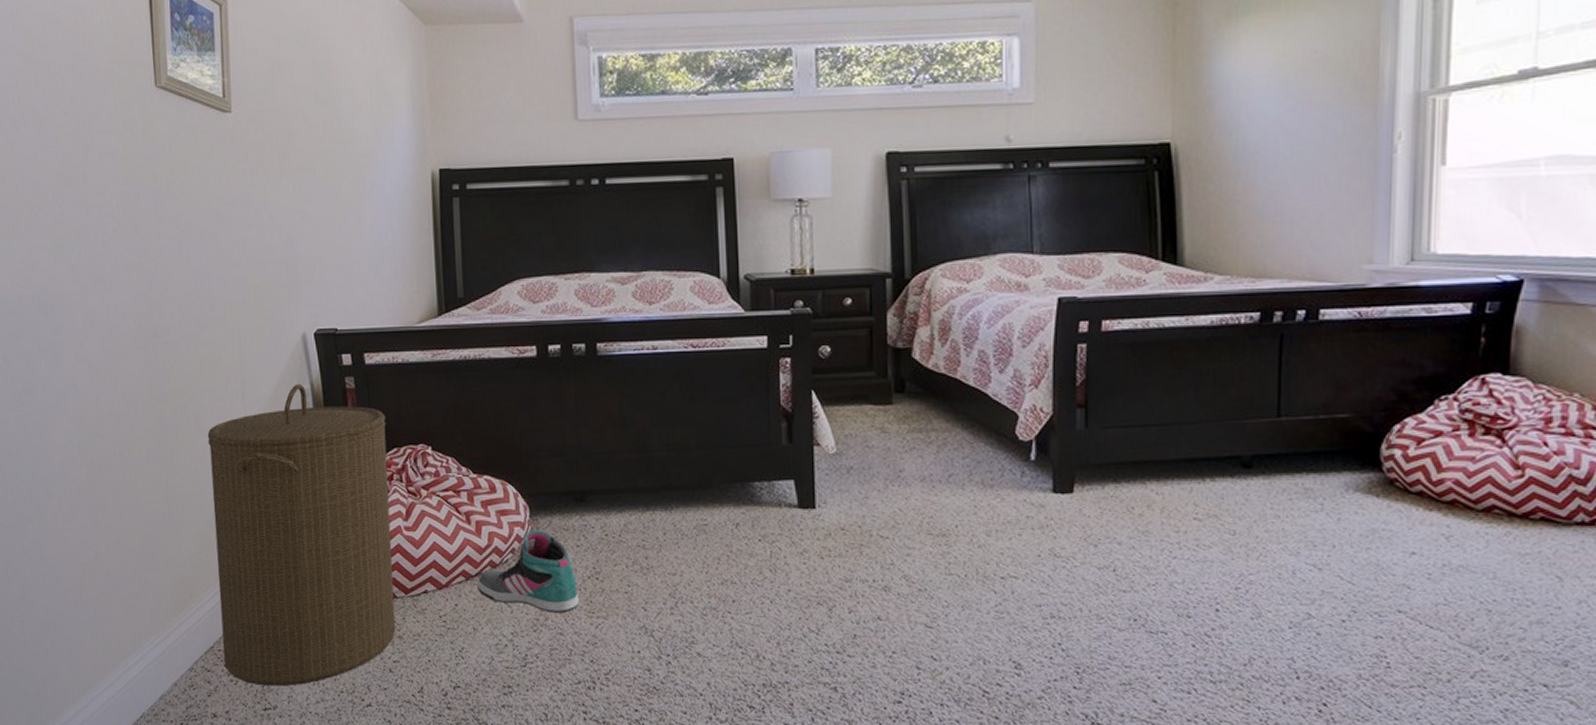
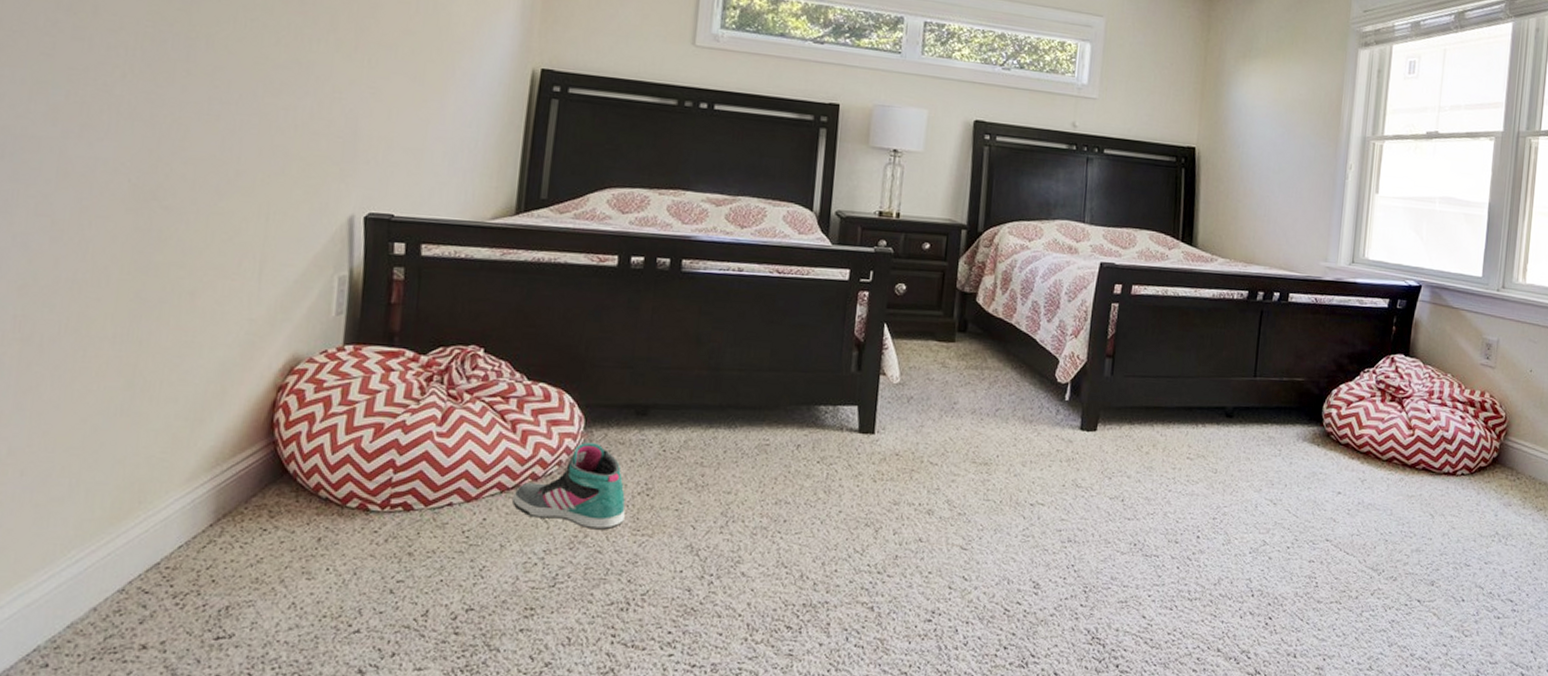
laundry hamper: present [207,384,396,687] -> none [170,269,436,611]

